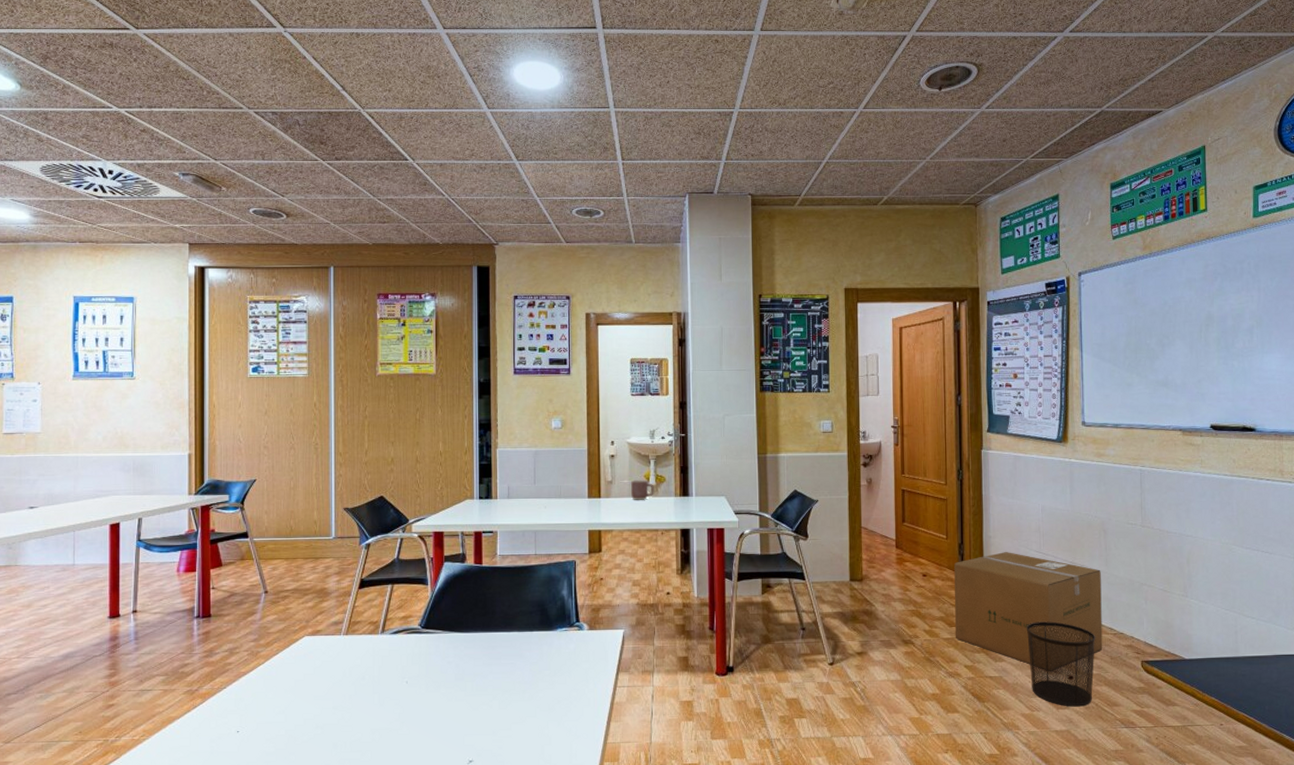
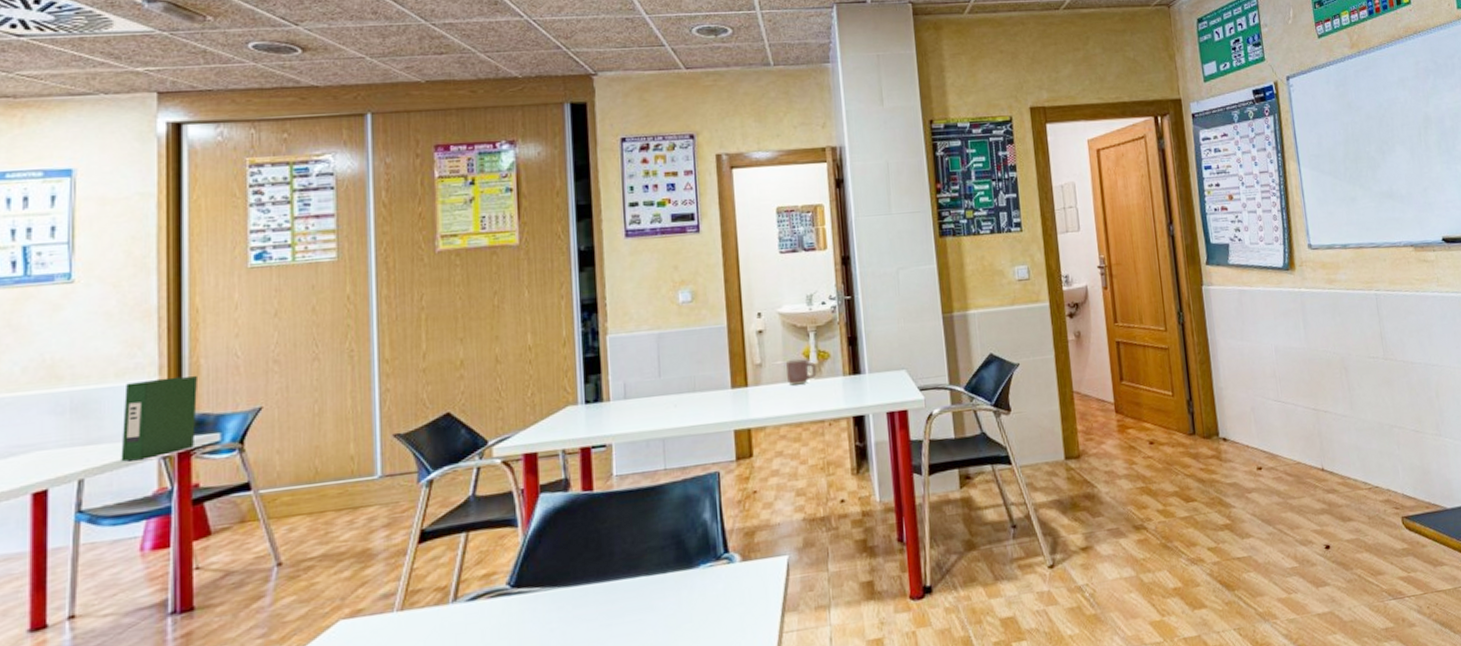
binder: none [165,452,215,509] -> present [121,375,199,462]
box: present [954,552,1103,671] -> none [1184,404,1359,543]
waste bin: present [1026,621,1096,707] -> none [1272,481,1354,583]

